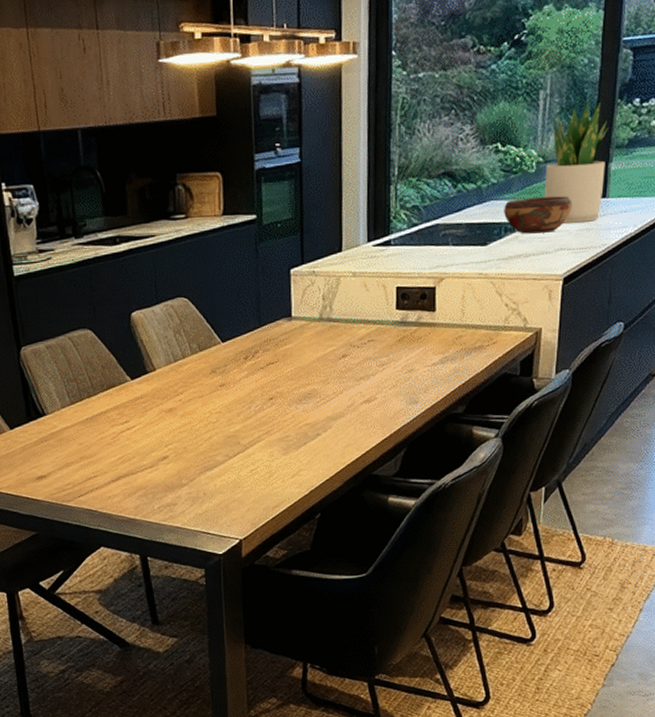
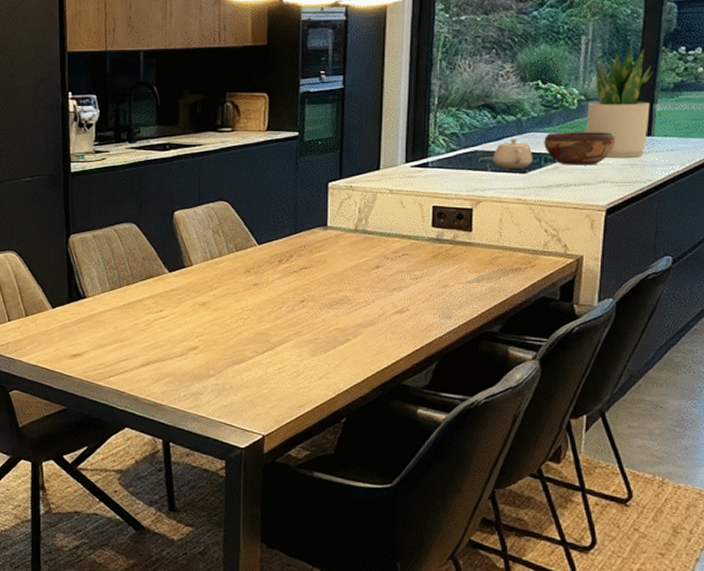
teapot: none [453,208,493,242] -> present [492,139,533,169]

